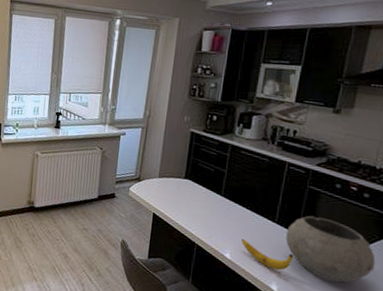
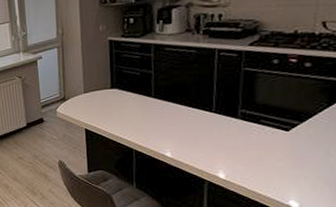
banana: present [242,239,293,271] -> none [181,135,237,158]
bowl: present [286,215,376,283] -> none [226,97,327,158]

